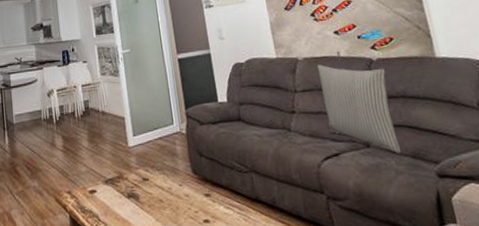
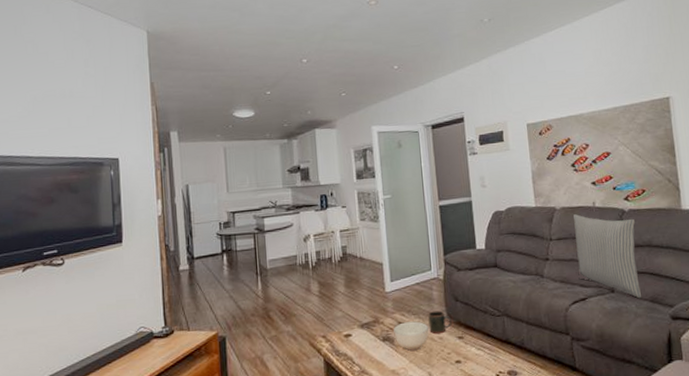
bowl: none [138,177,175,208] -> present [393,321,429,351]
mug: none [172,166,198,191] -> present [428,310,452,334]

